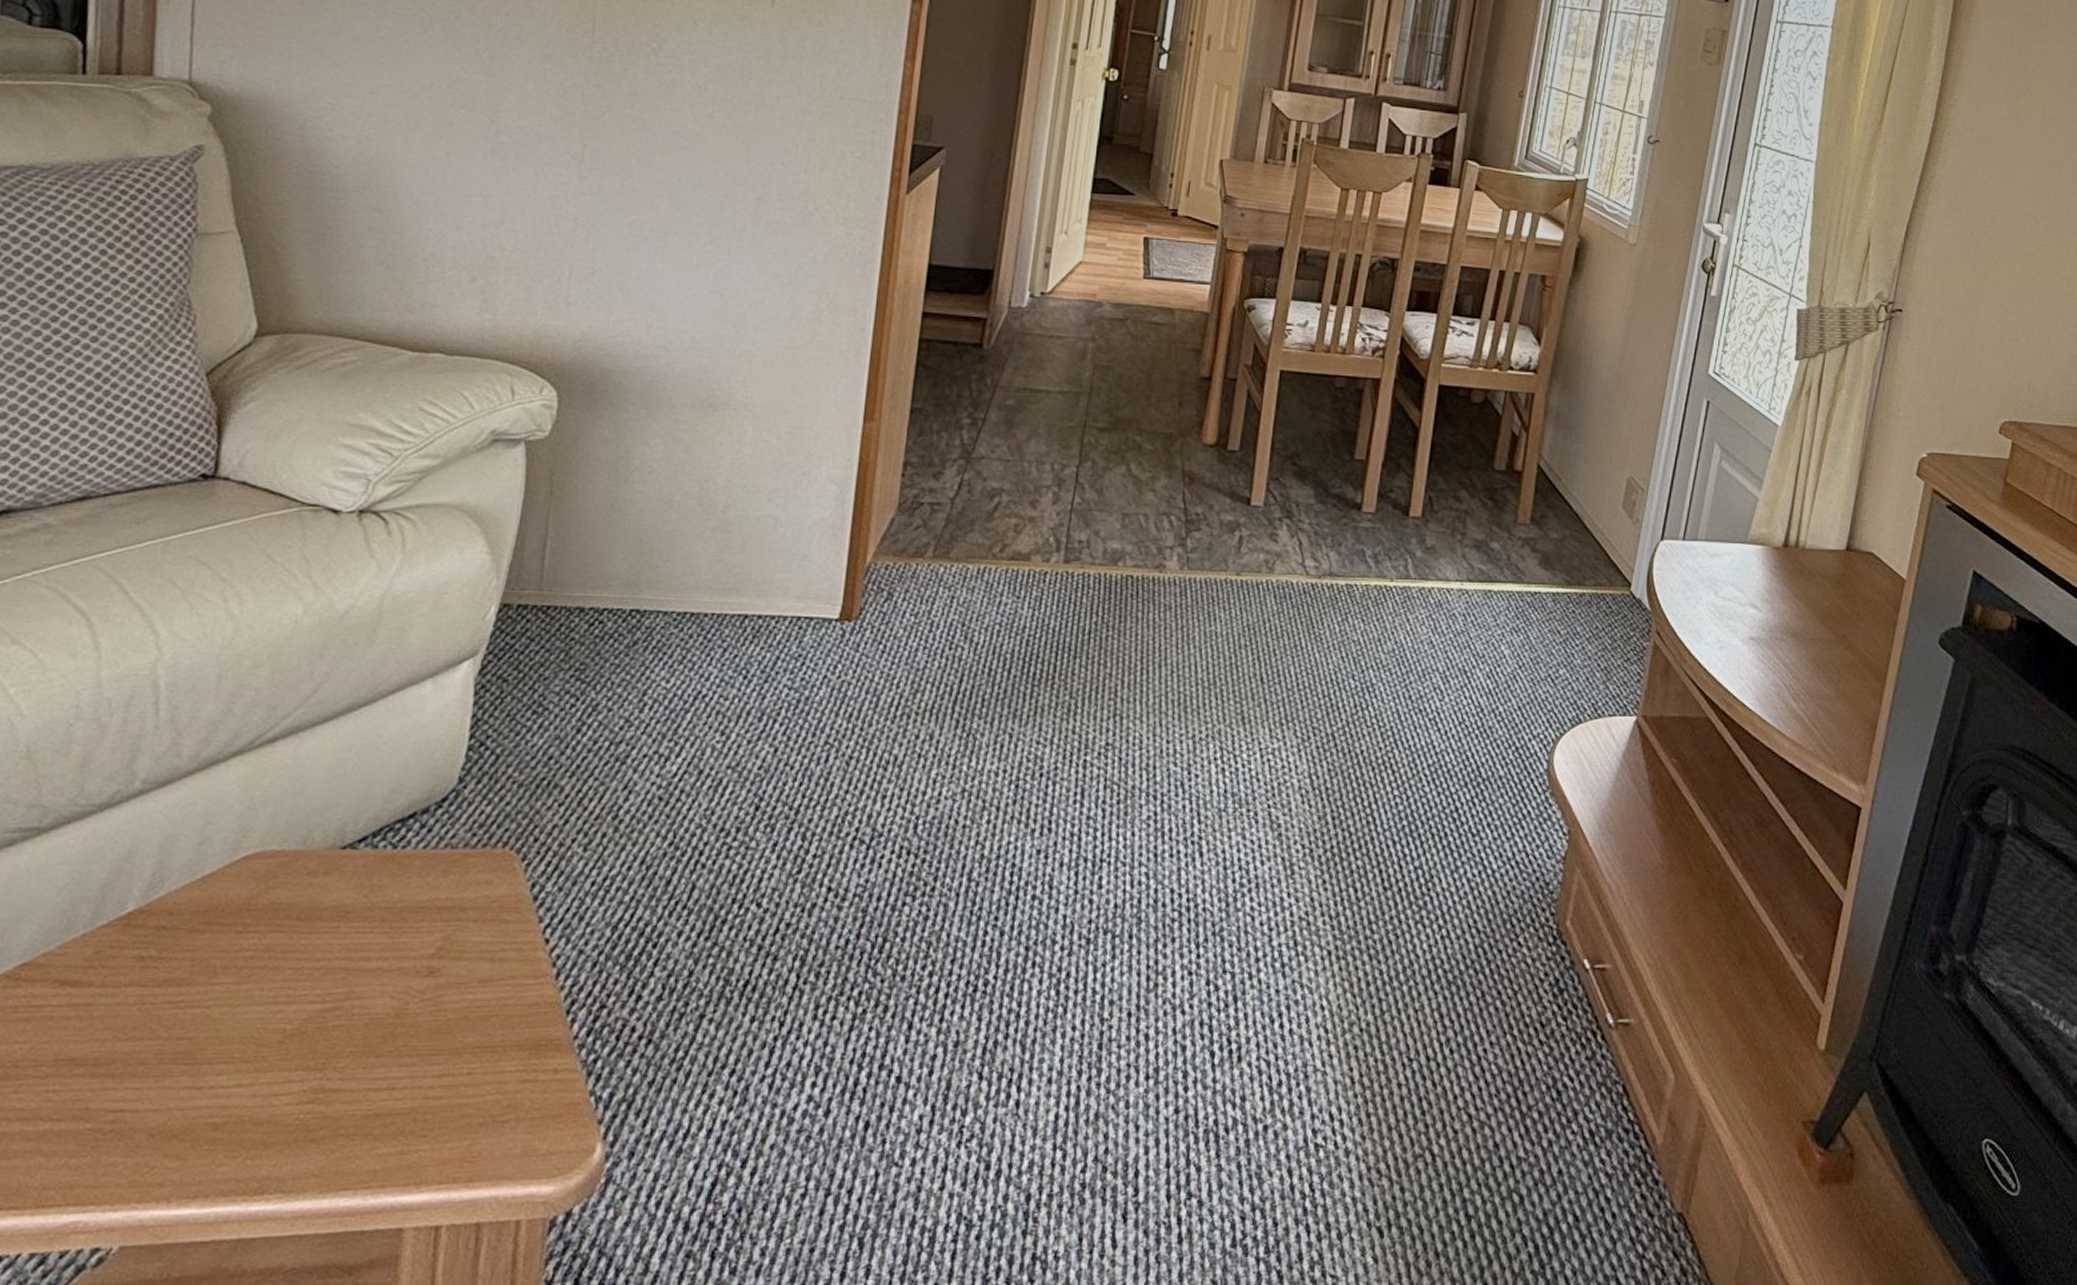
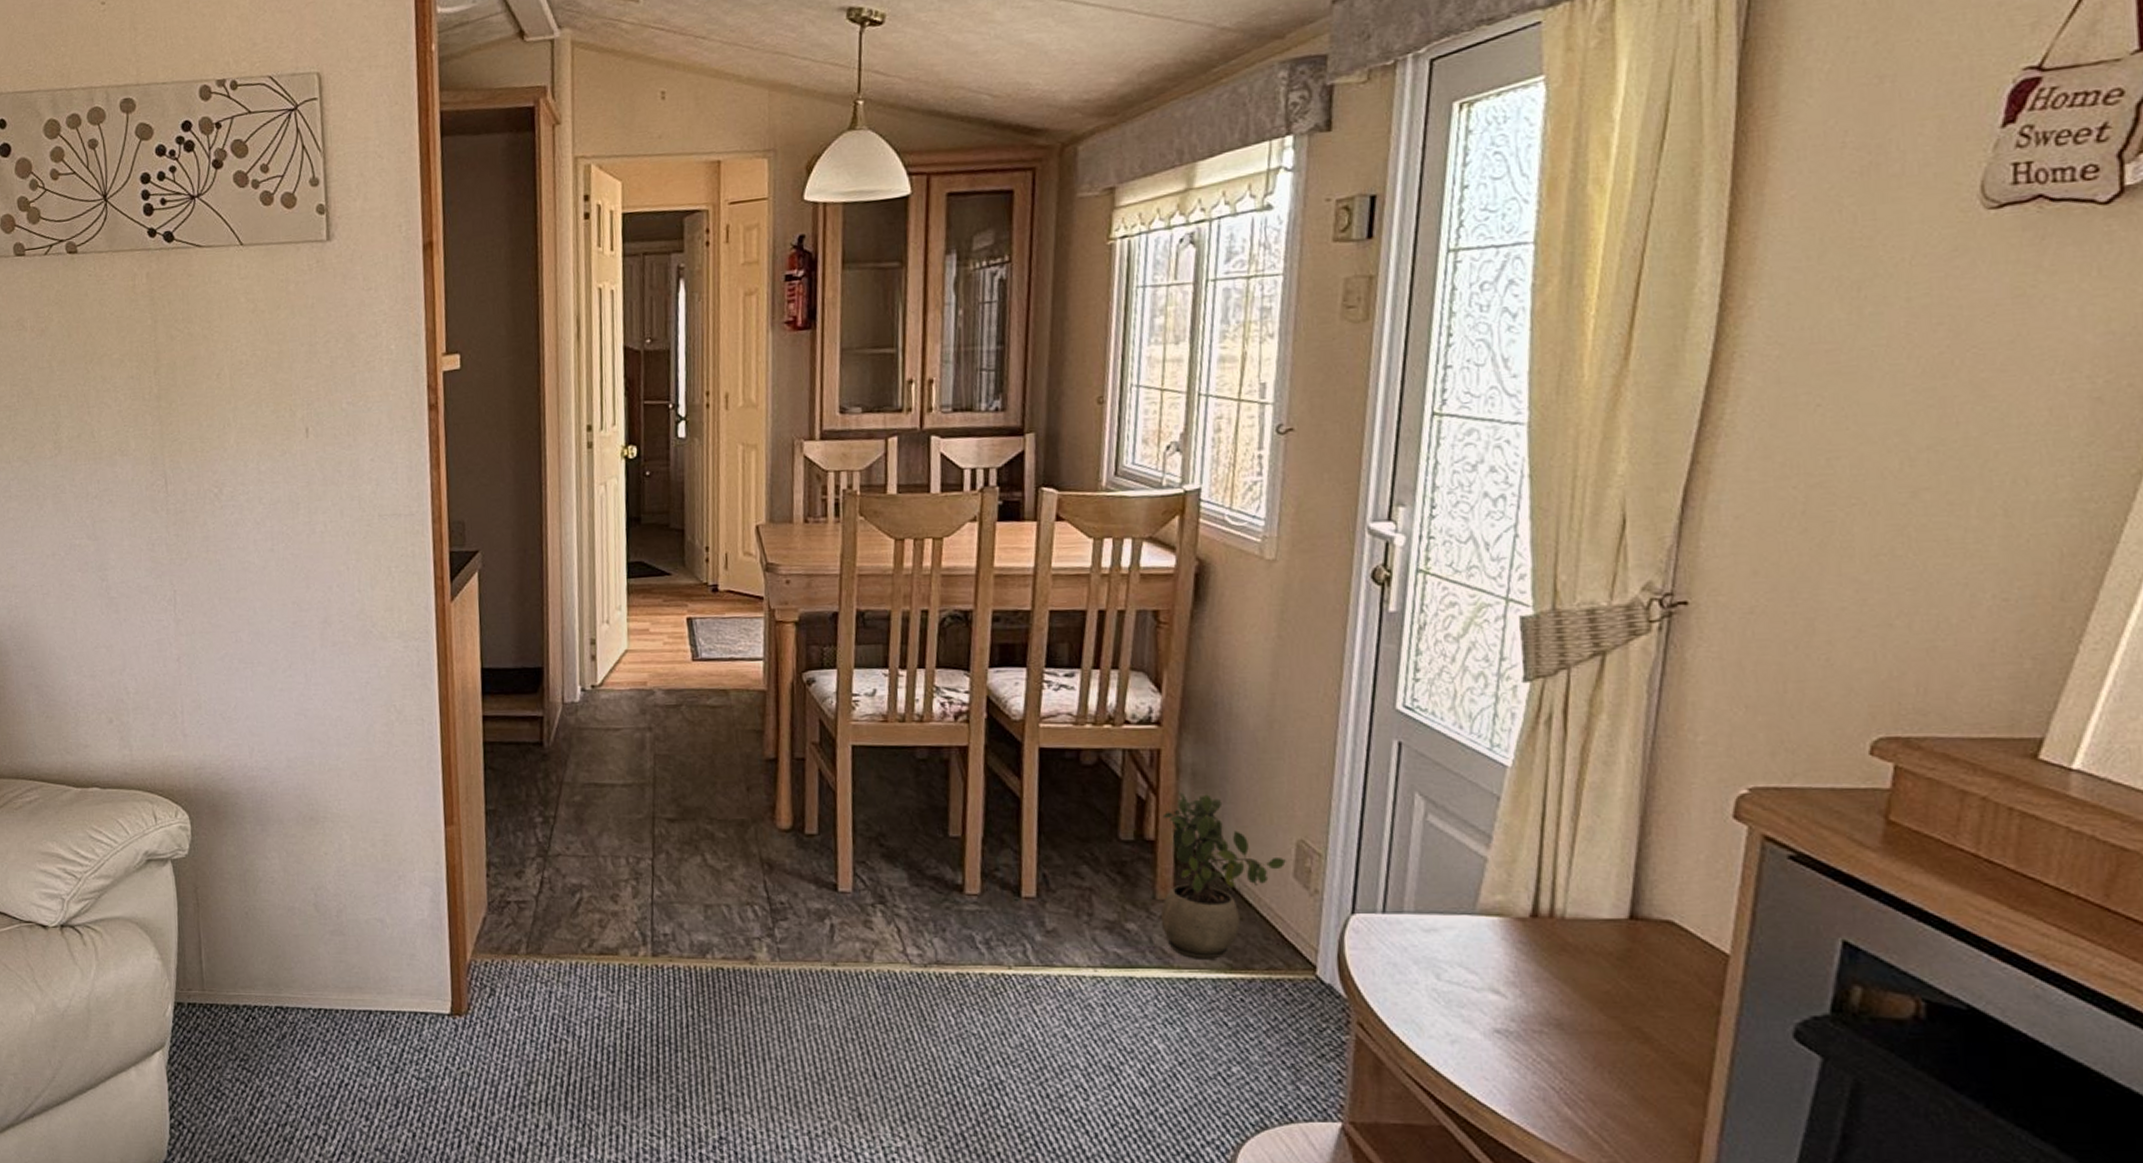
potted plant: none [1518,430,1618,577] -> present [1160,791,1286,961]

